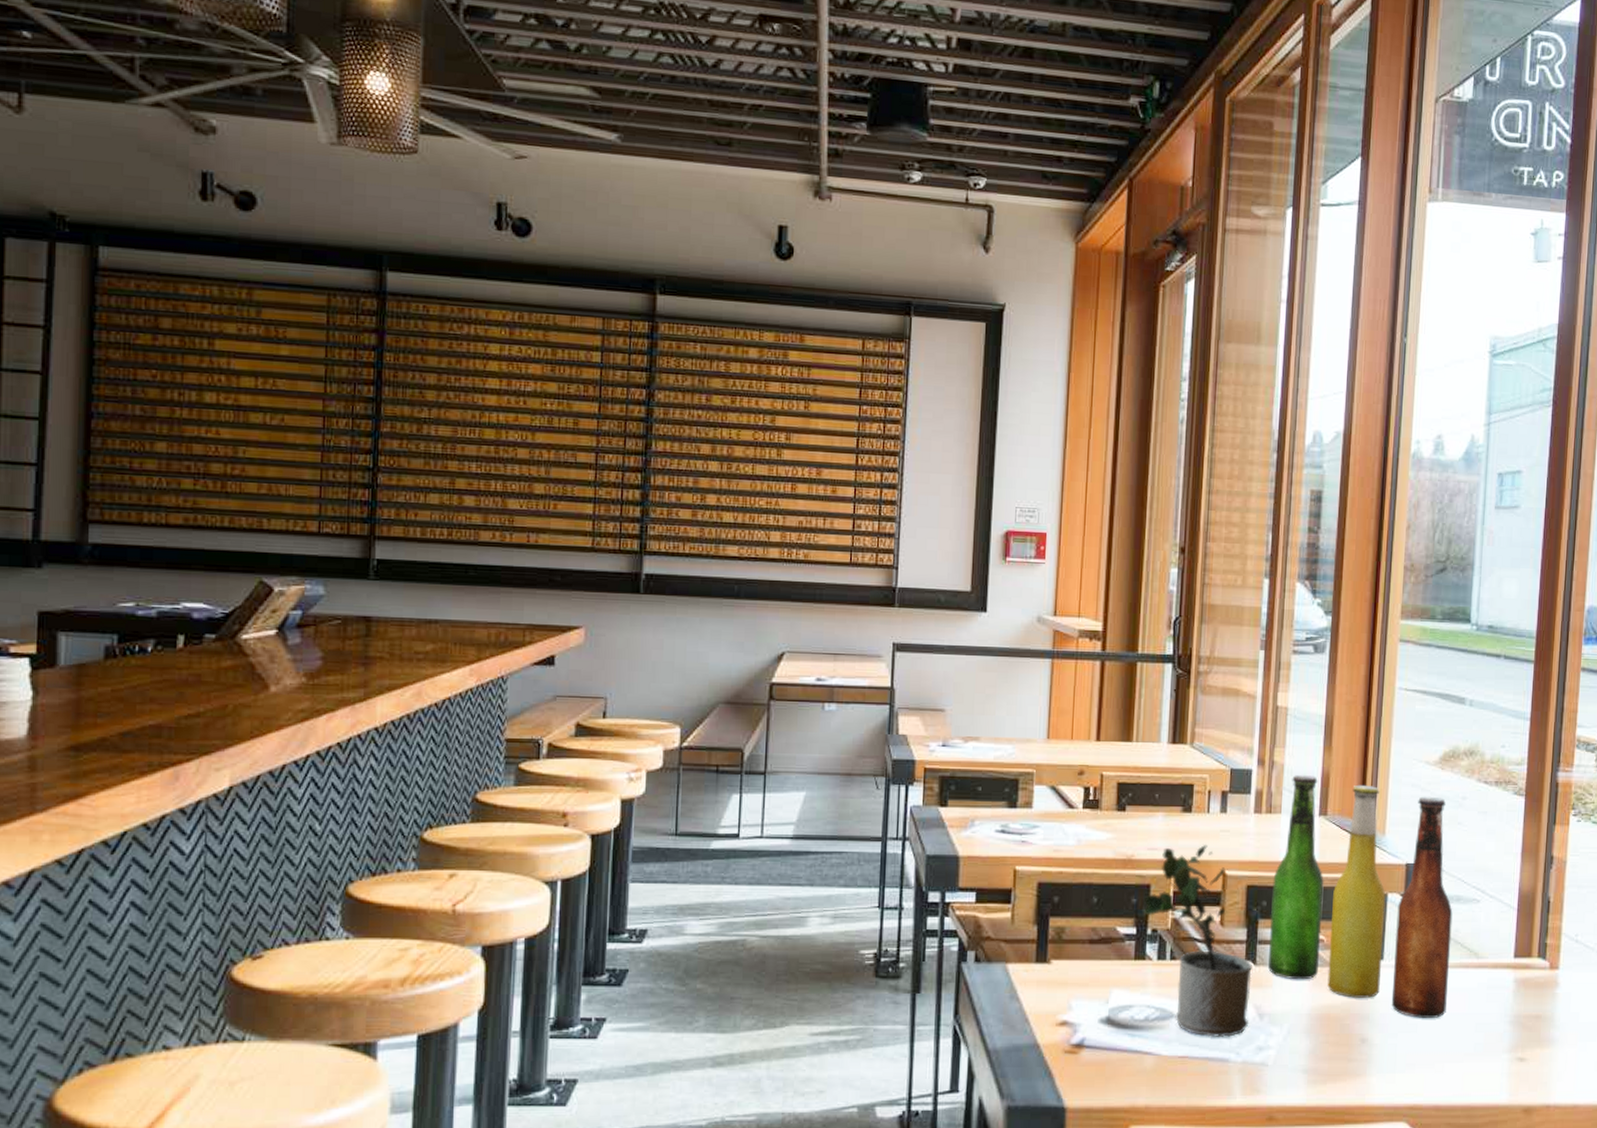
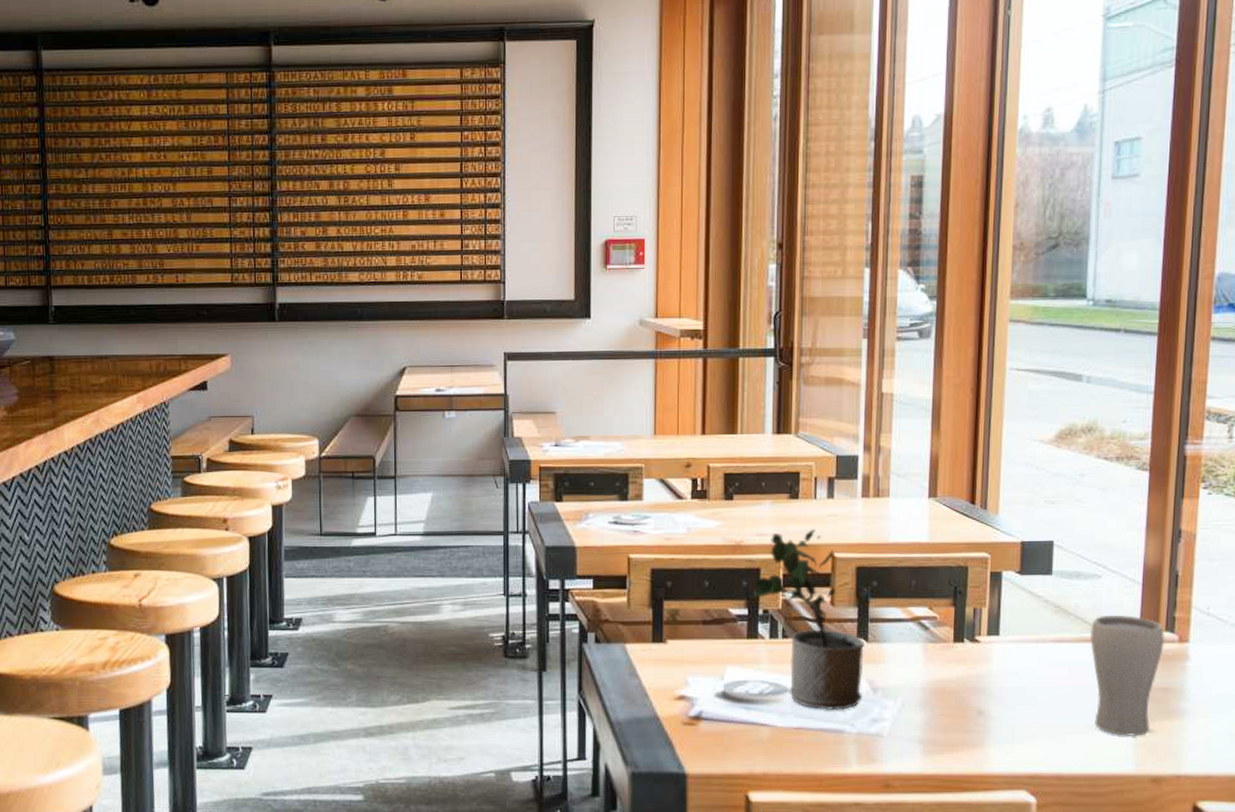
beer bottle: present [1268,774,1453,1018] -> none [880,458,1072,691]
drinking glass: none [1468,941,1538,1065] -> present [1089,616,1165,736]

